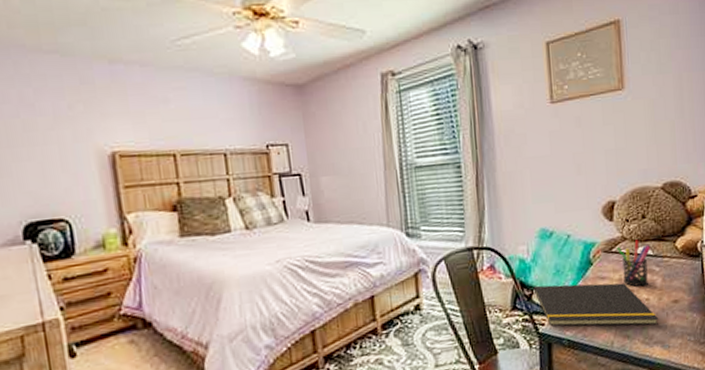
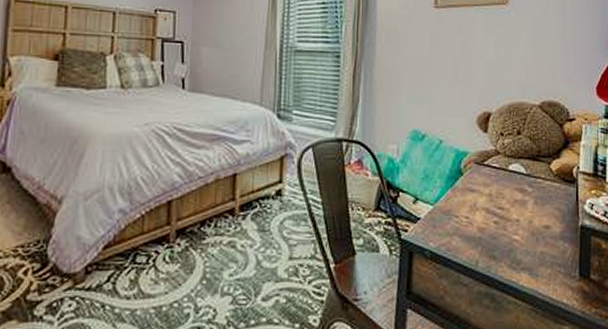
notepad: present [531,283,659,327] -> none [396,188,528,249]
pen holder: present [616,239,651,287] -> none [489,155,525,206]

